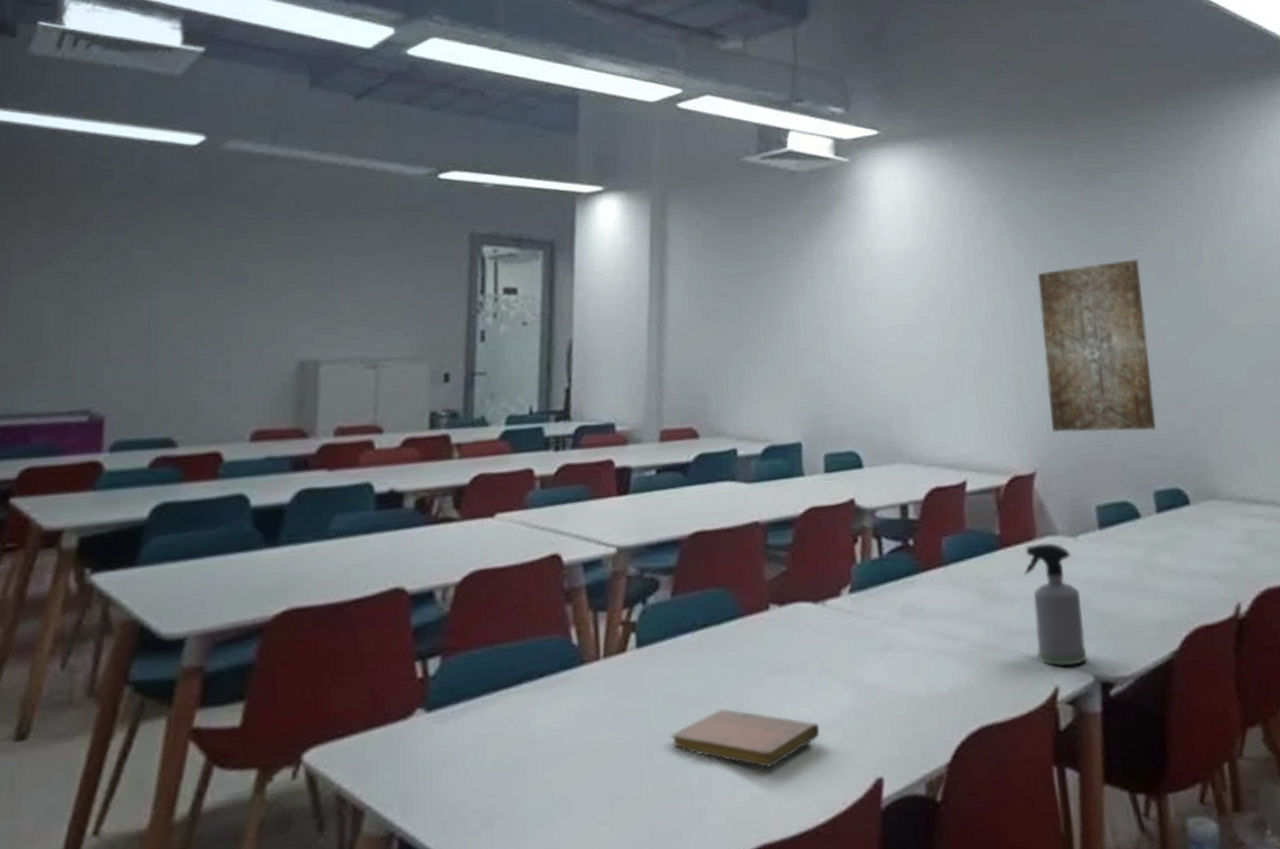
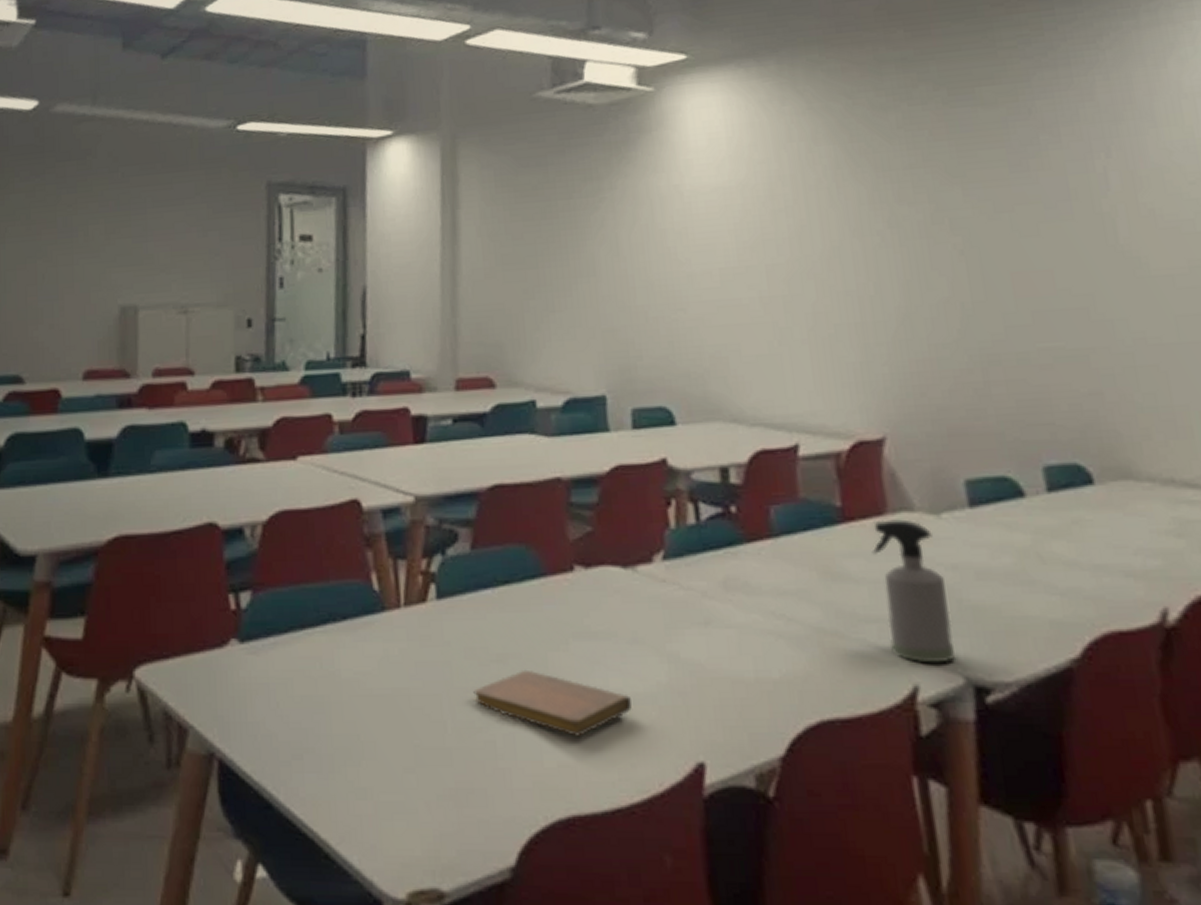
wall art: present [1037,259,1156,433] -> none [884,188,1045,394]

